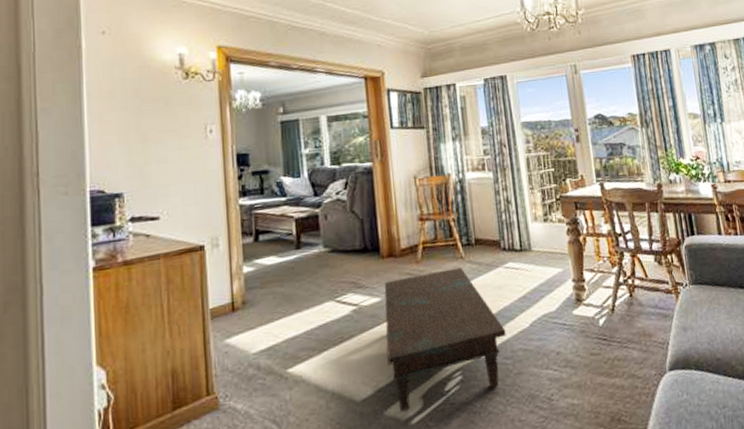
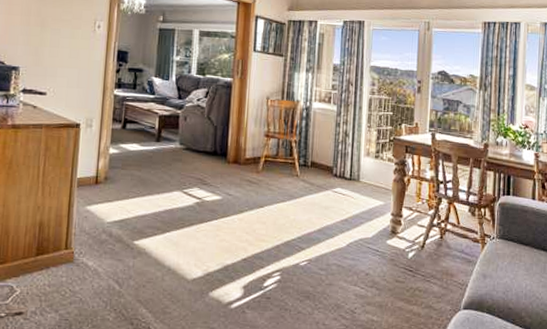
coffee table: present [384,267,506,412] -> none [219,183,325,296]

